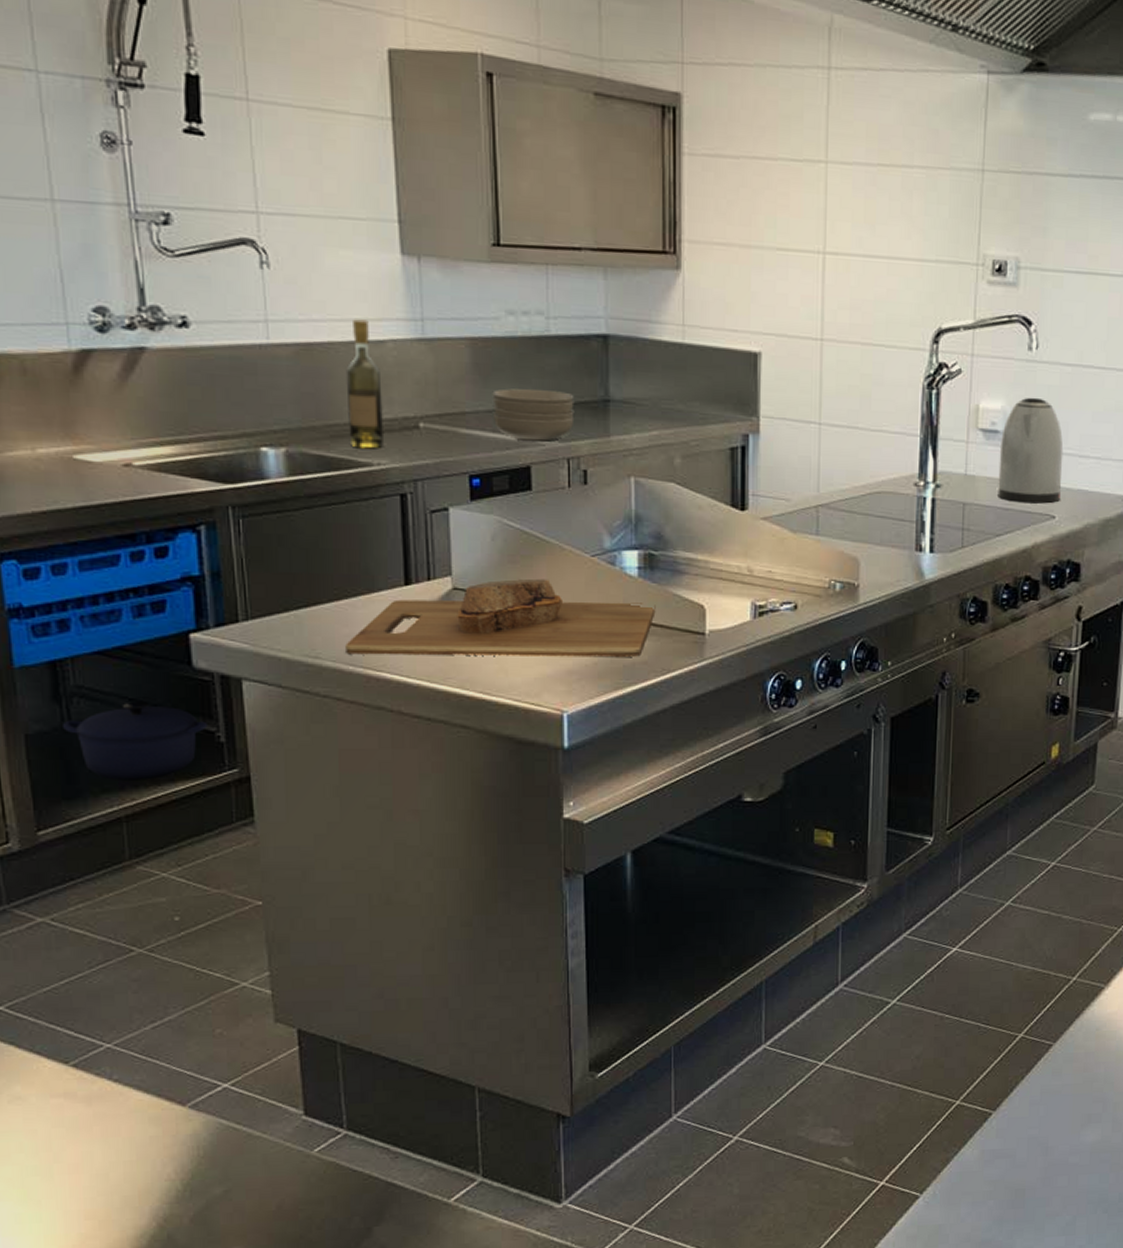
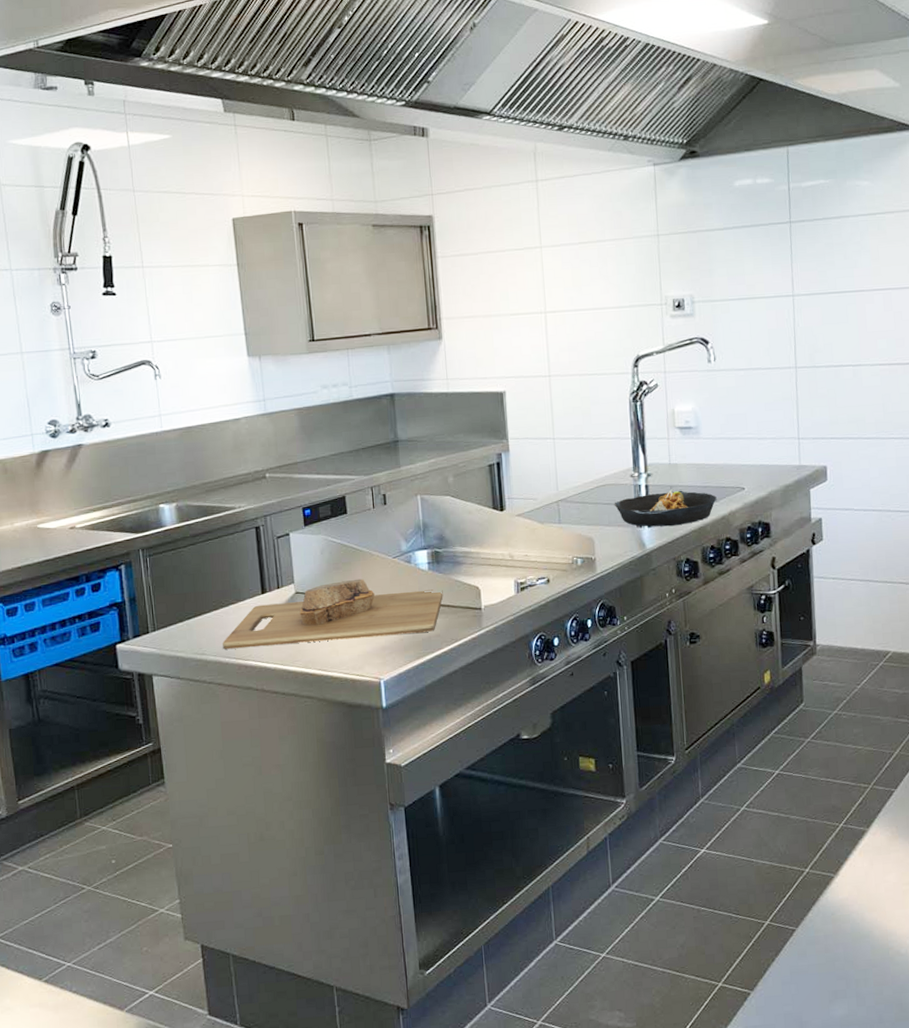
cooking pot: present [63,700,207,780] -> none [34,697,130,759]
bottle: present [345,319,385,449] -> none [214,405,243,498]
bowl: present [492,388,575,443] -> none [315,438,374,479]
wok: none [889,508,1021,555] -> present [614,489,718,527]
kettle: present [998,397,1064,504] -> none [694,397,747,481]

